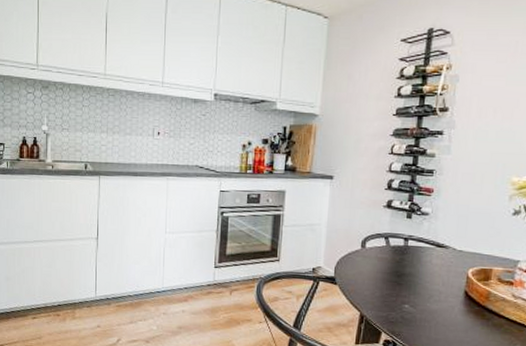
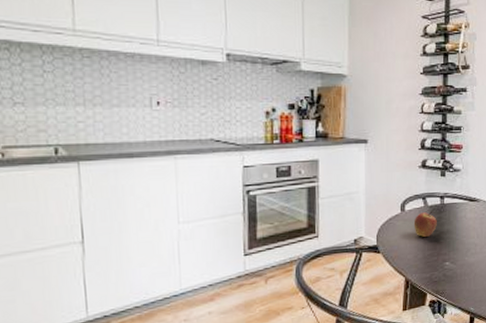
fruit: none [373,251,399,276] -> present [413,211,437,237]

